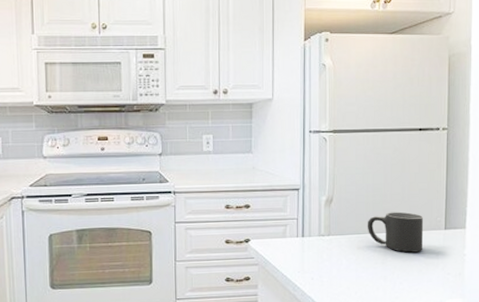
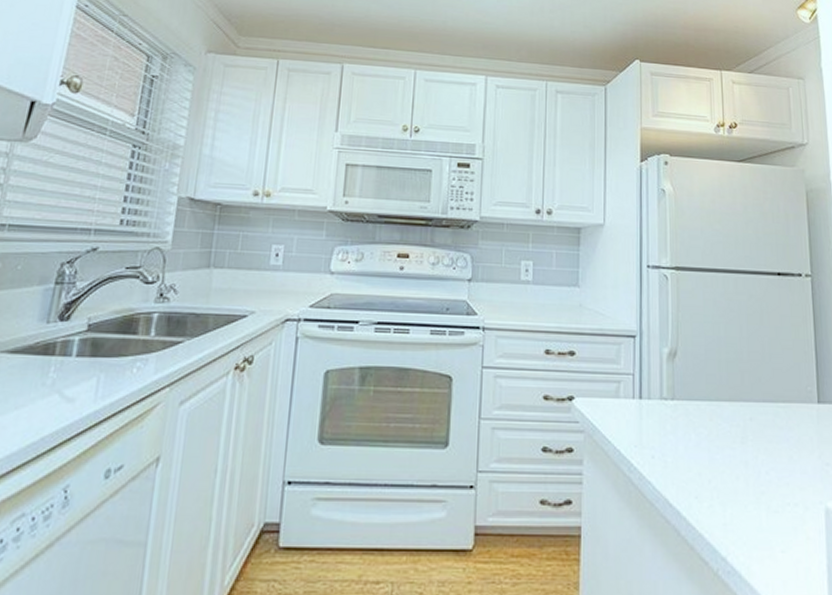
mug: present [367,211,424,253] -> none [720,374,792,431]

